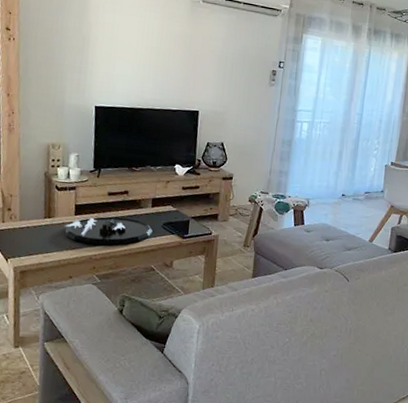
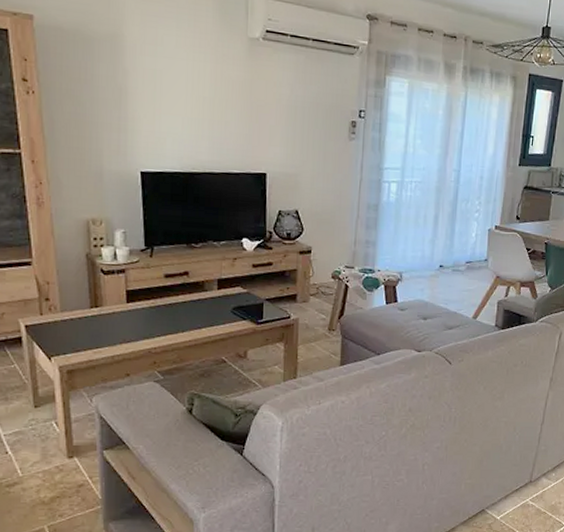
decorative tray: present [65,216,154,245] -> none [116,302,222,336]

